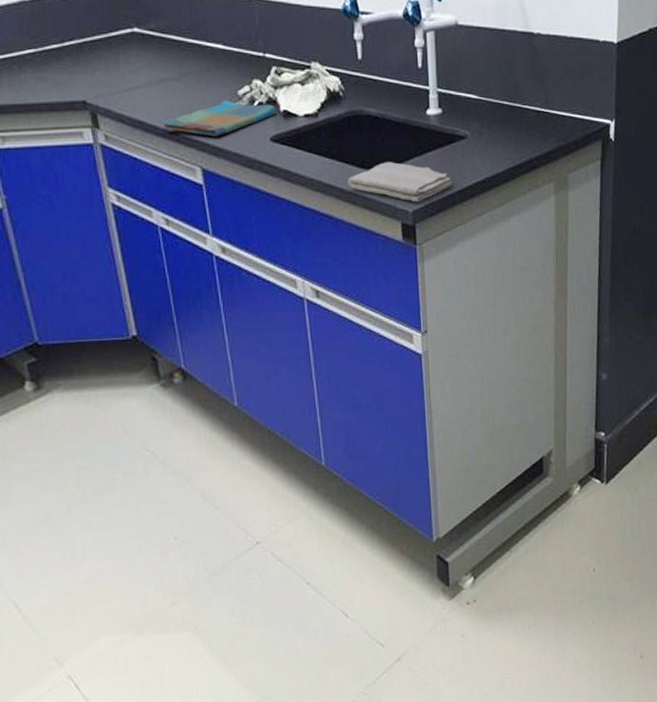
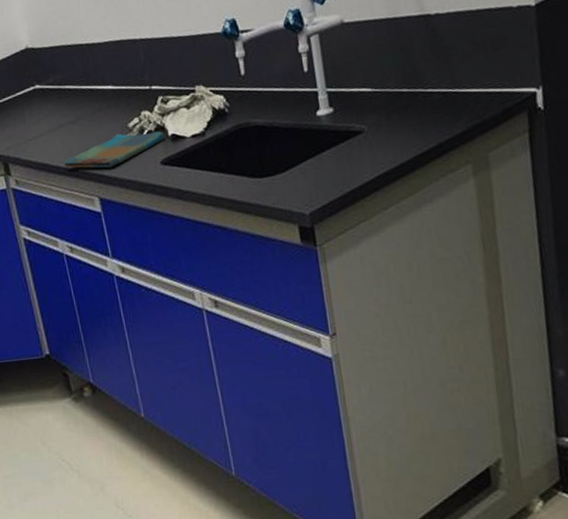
washcloth: present [347,162,452,203] -> none [238,167,351,204]

